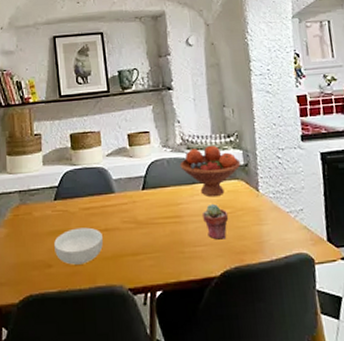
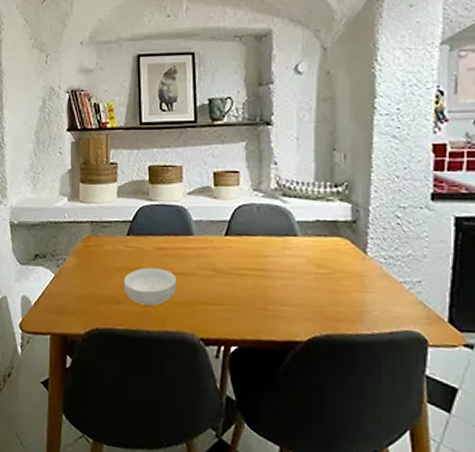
fruit bowl: present [180,145,241,197] -> none [272,194,348,254]
potted succulent: present [203,203,229,240] -> none [294,260,325,302]

